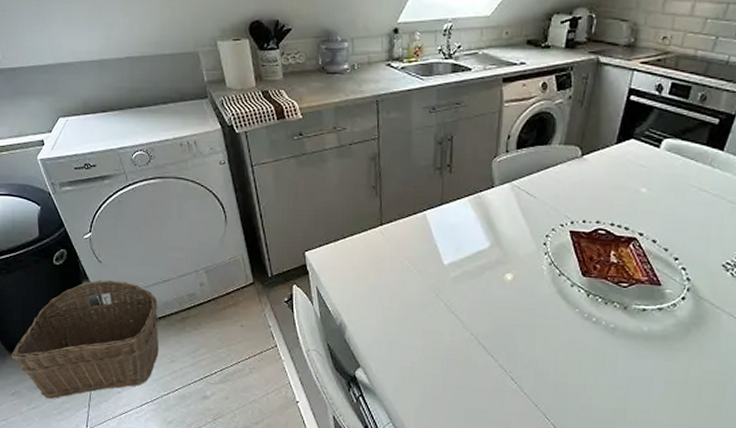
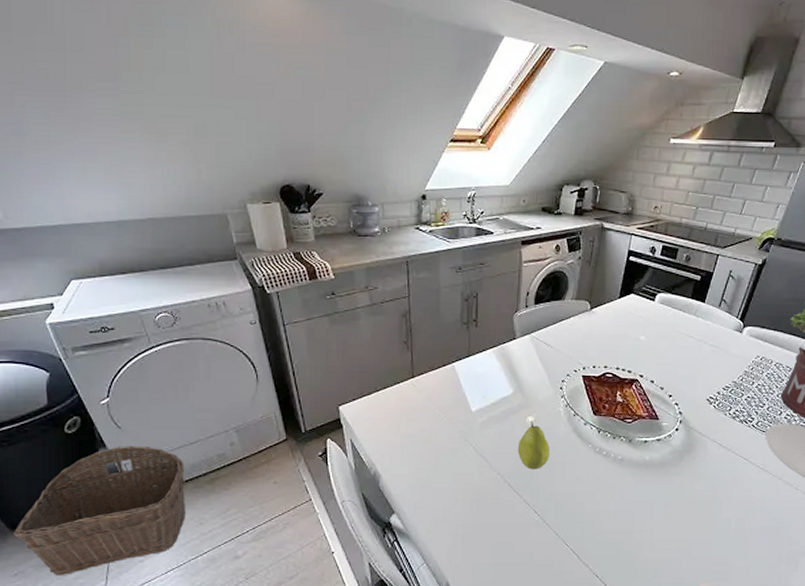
fruit: none [493,278,531,333] -> present [517,420,550,470]

